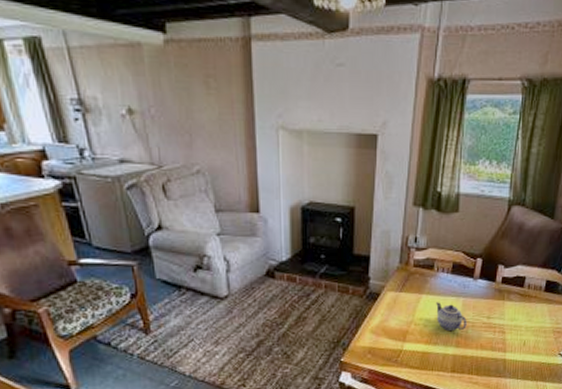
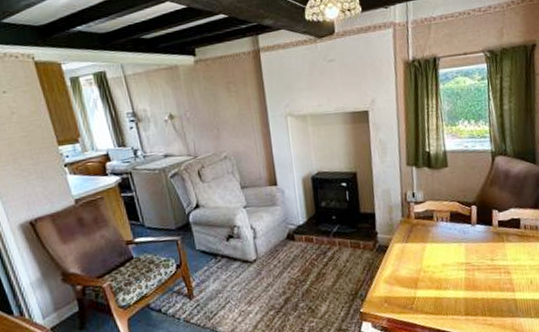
teapot: present [436,302,467,331] -> none [440,249,473,276]

